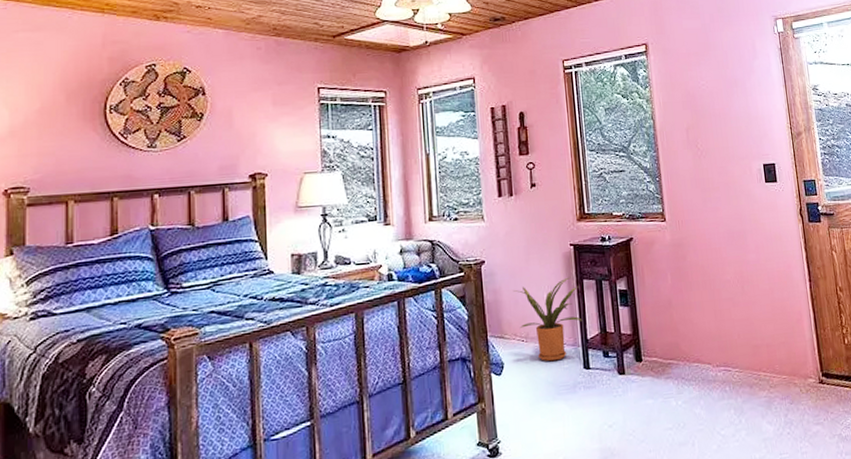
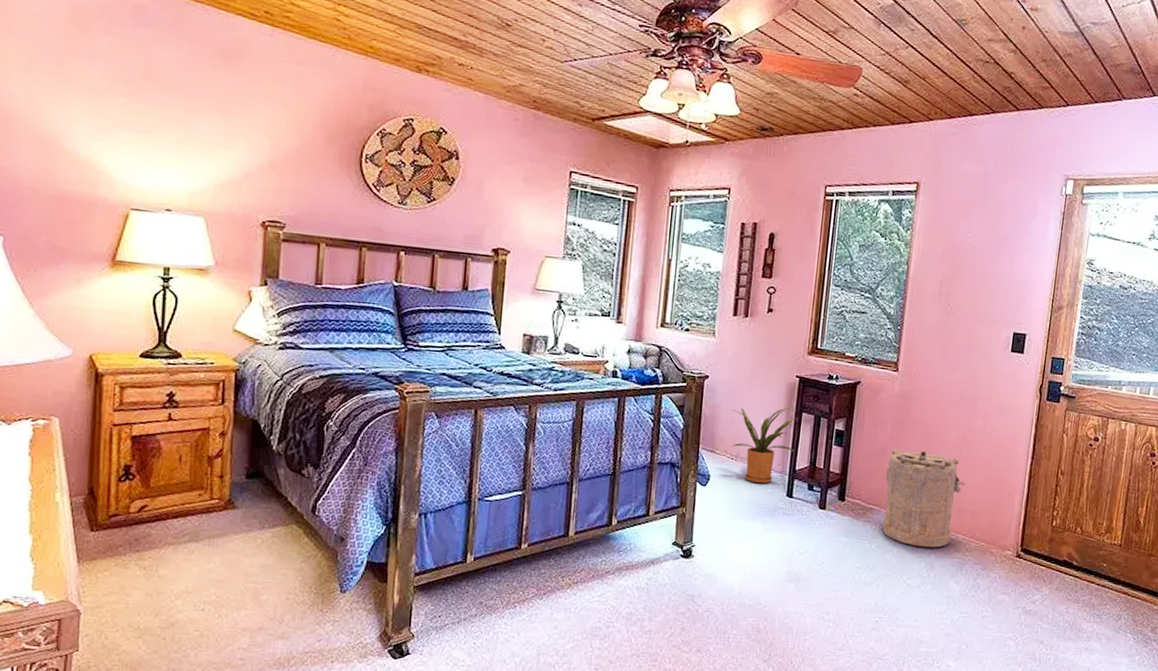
laundry hamper: none [676,295,754,394] -> present [883,449,965,548]

